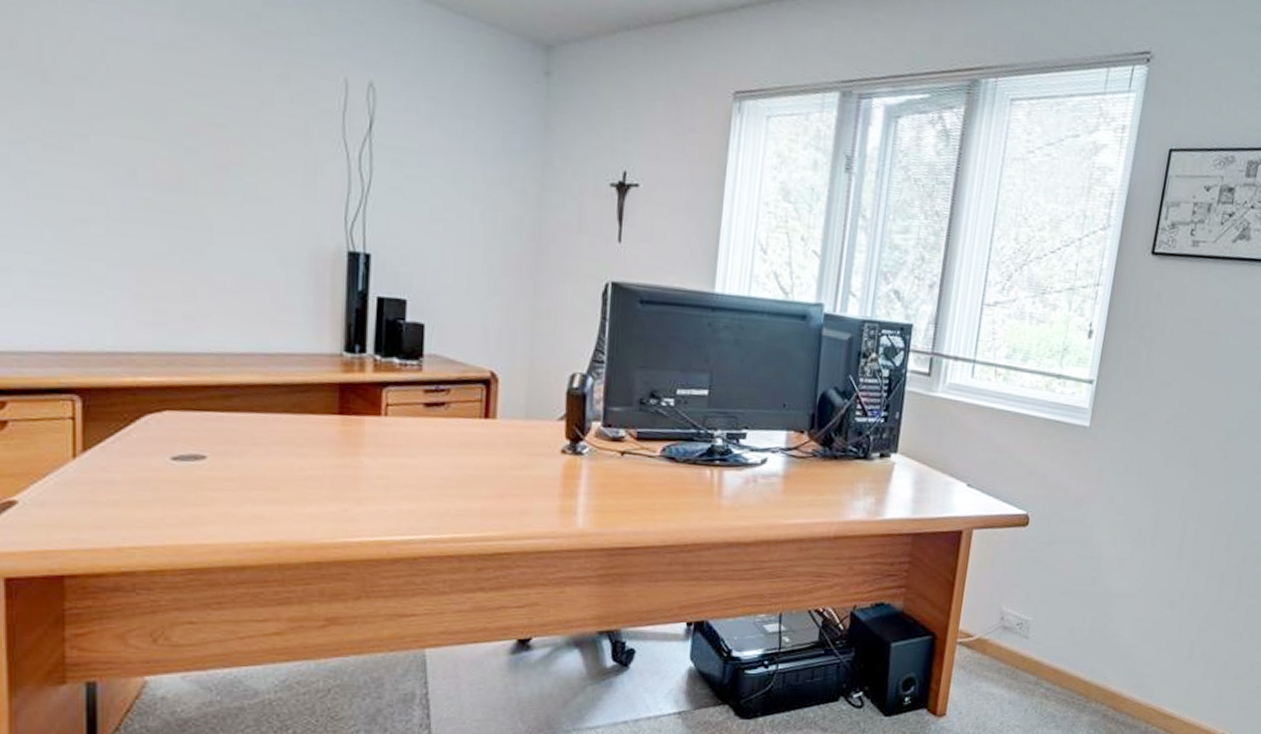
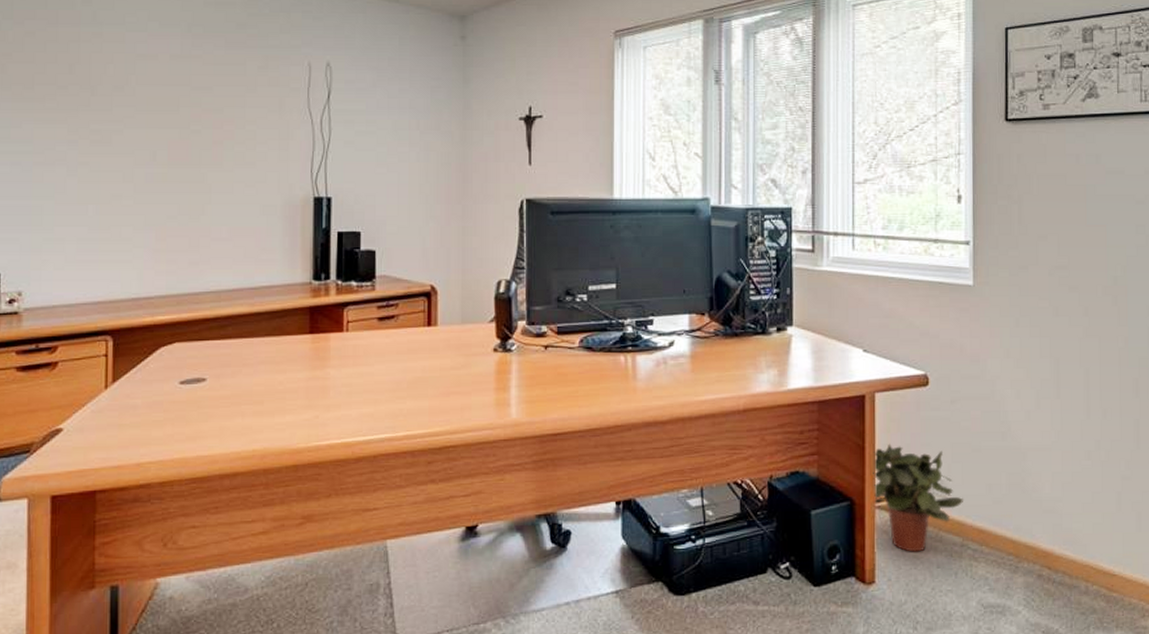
potted plant: none [956,581,1045,688] -> present [873,443,964,552]

